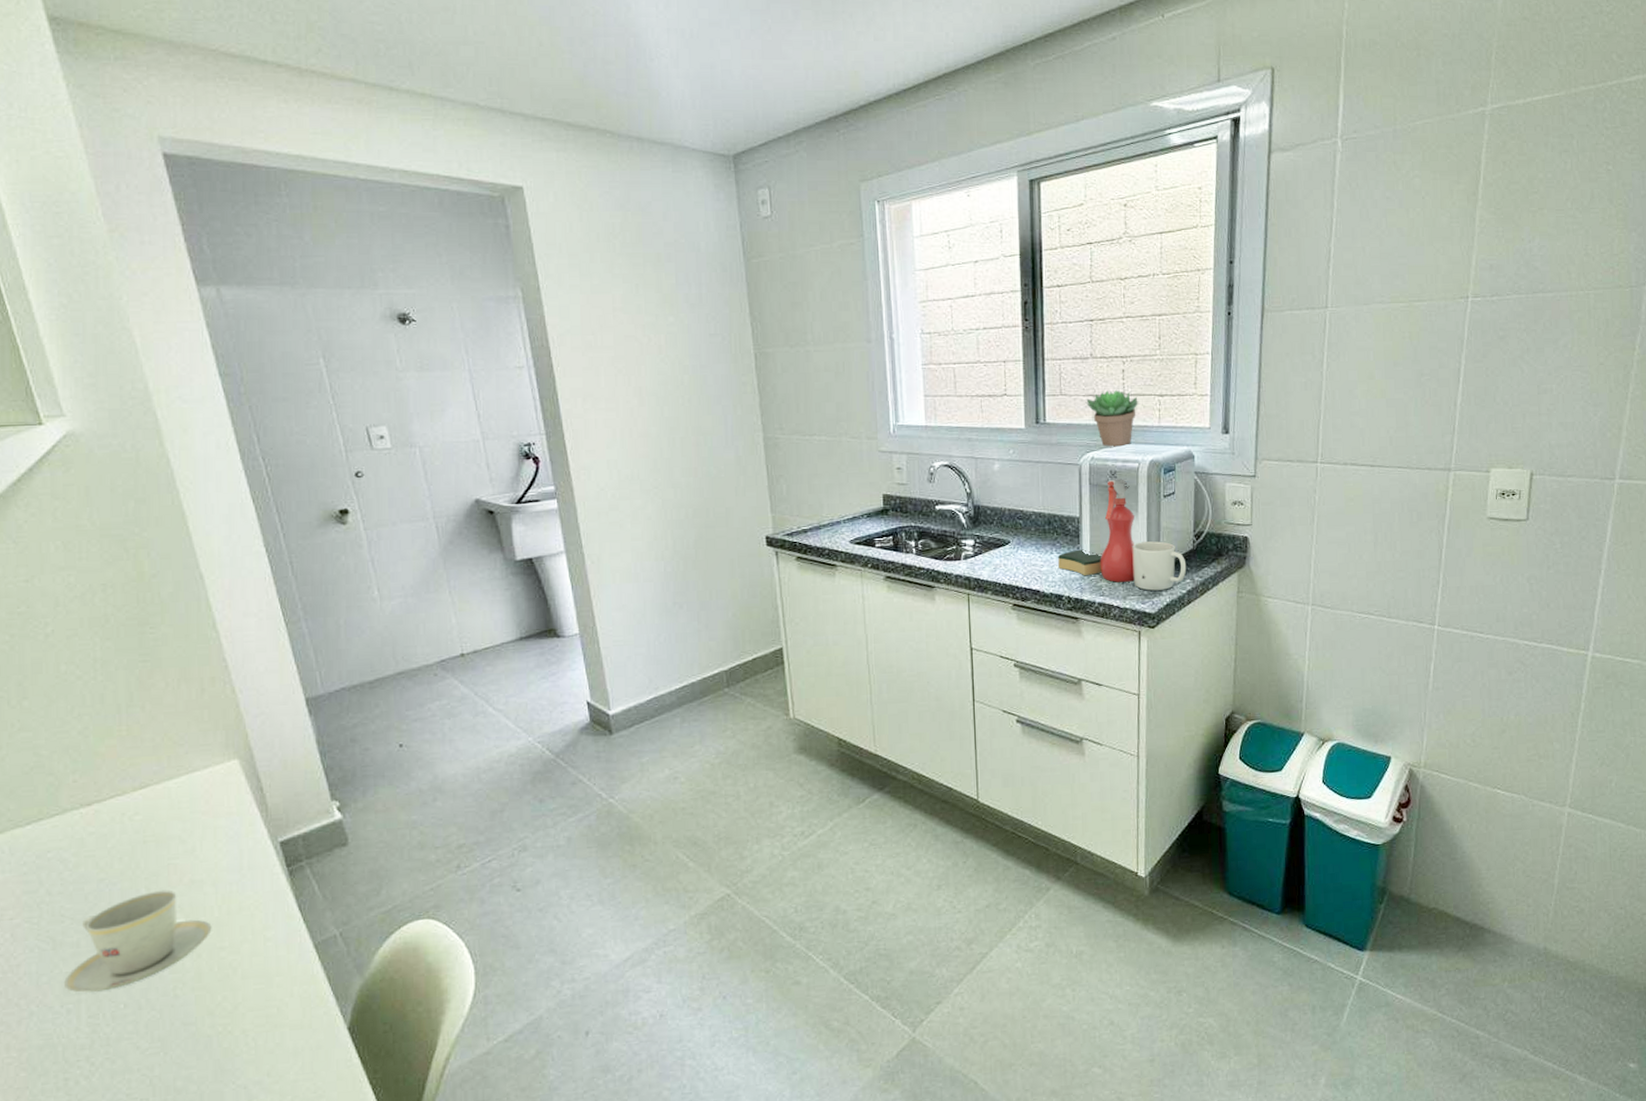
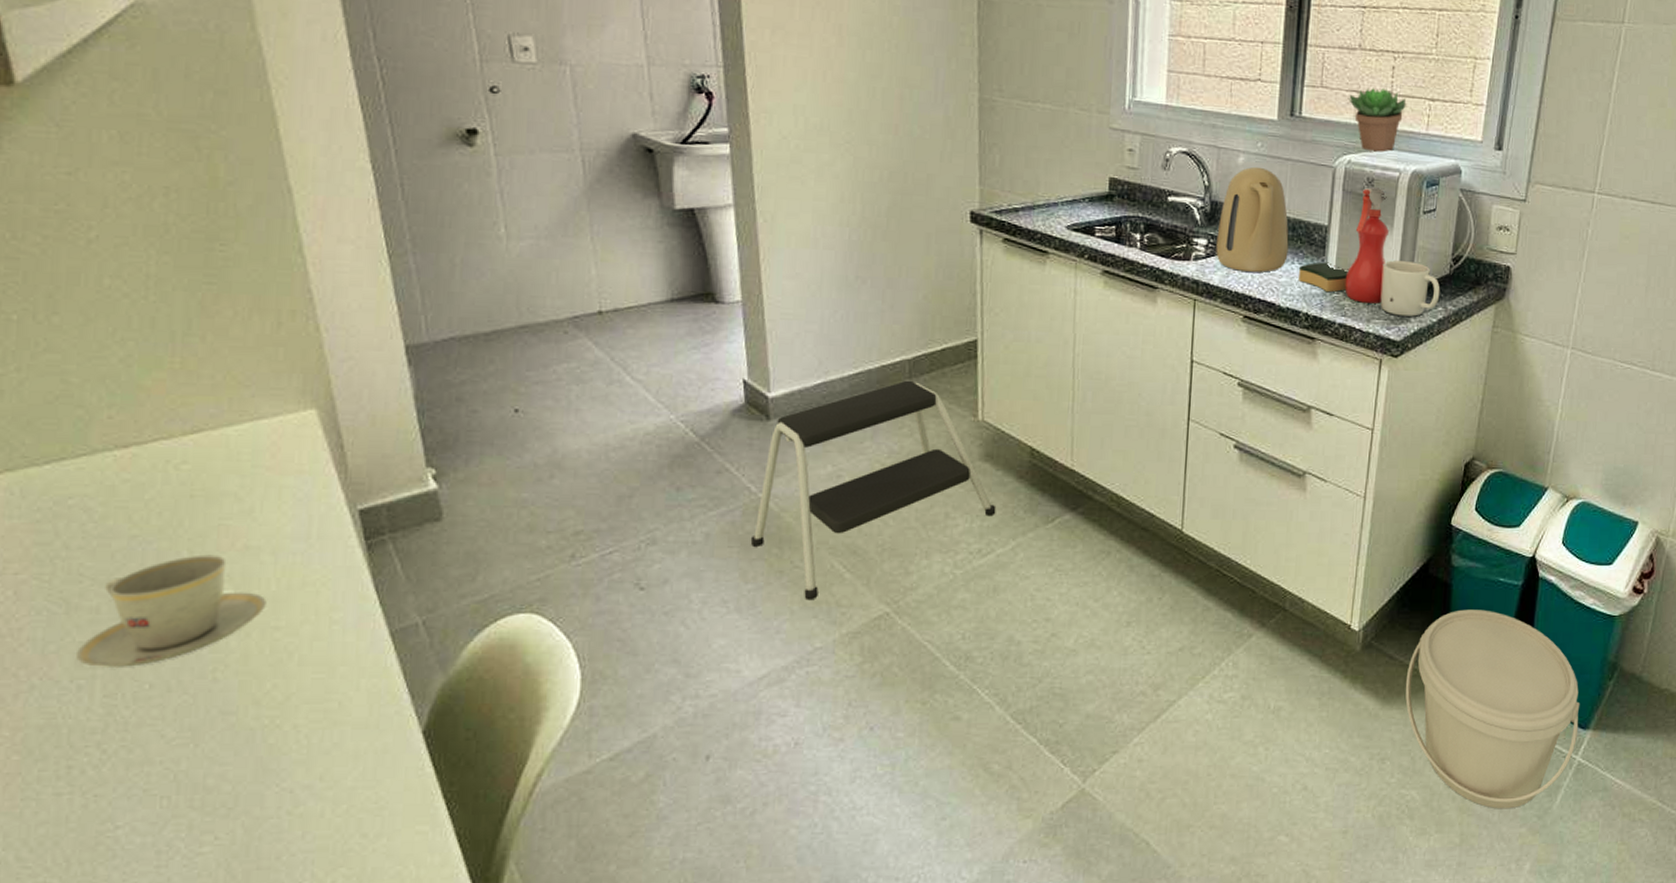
step stool: none [605,688,814,889] -> present [750,380,997,601]
kettle: none [982,471,1047,565] -> present [1216,166,1289,272]
bucket: none [1192,848,1357,1030] -> present [1405,609,1580,809]

